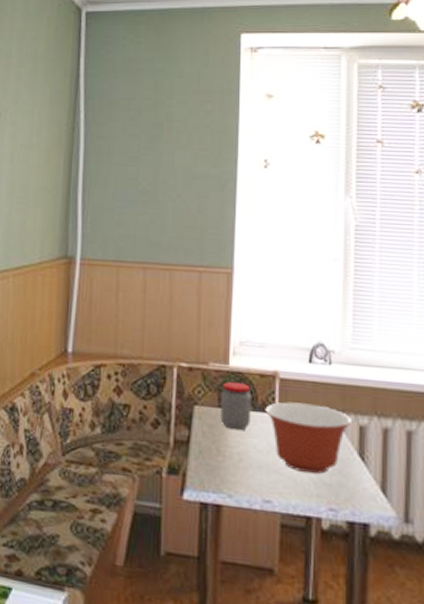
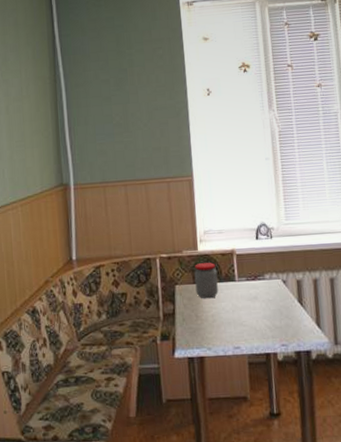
mixing bowl: present [265,402,353,474] -> none [228,269,292,322]

